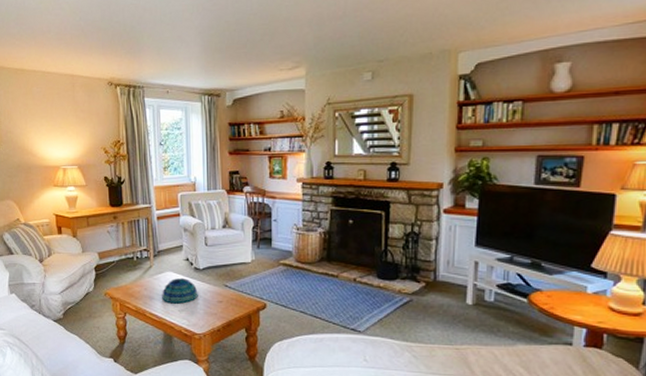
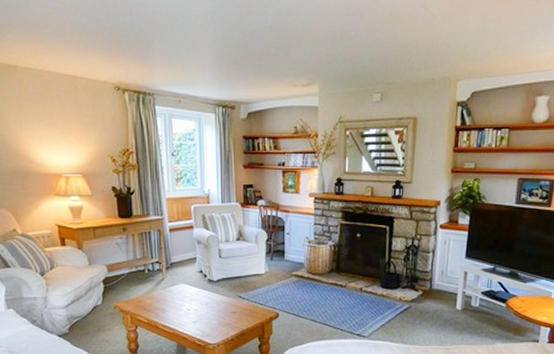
decorative bowl: present [162,277,198,304] -> none [175,289,212,315]

